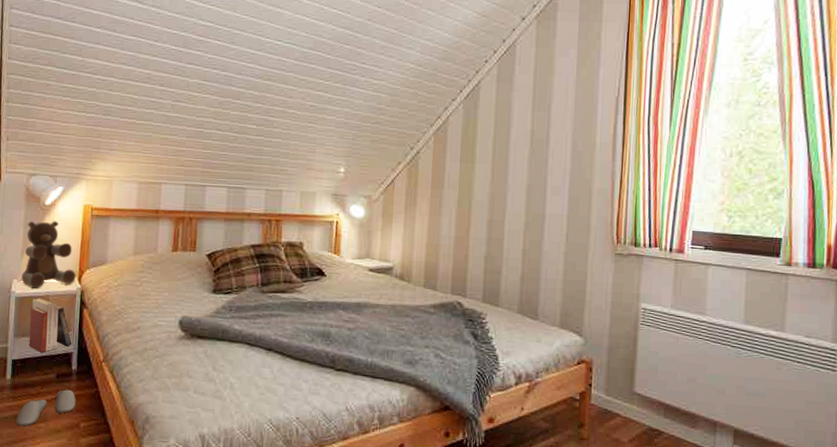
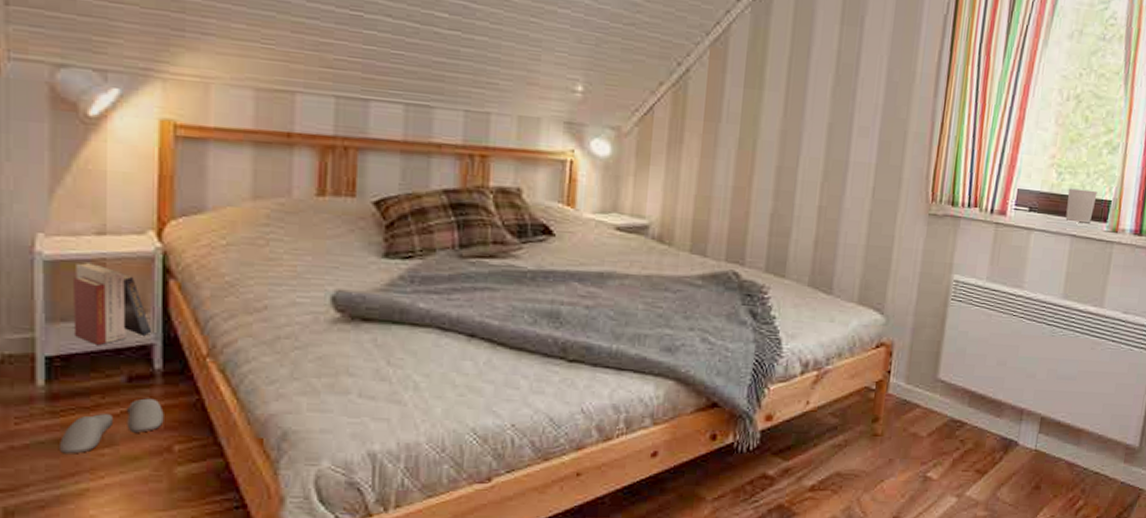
teddy bear: present [21,221,76,289] -> none [52,141,152,248]
candle holder: none [739,229,768,258] -> present [1065,188,1098,224]

